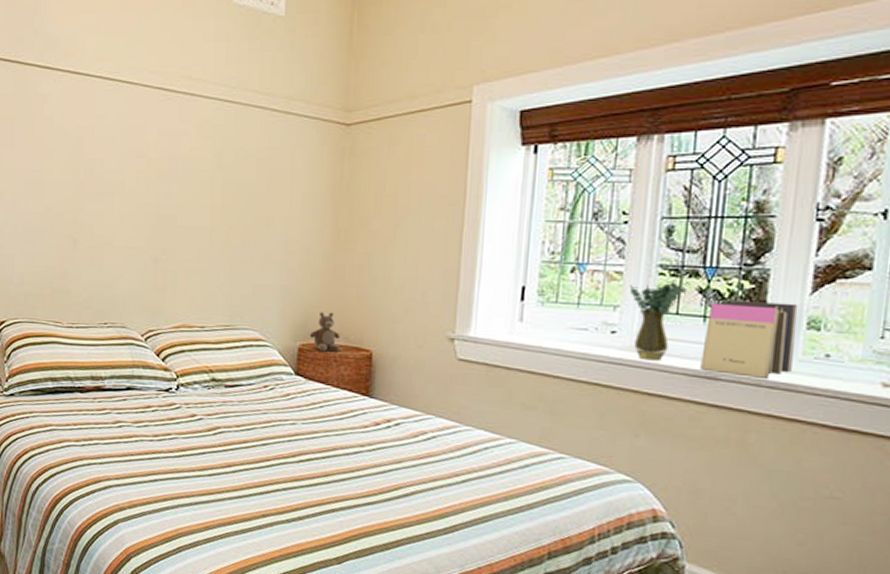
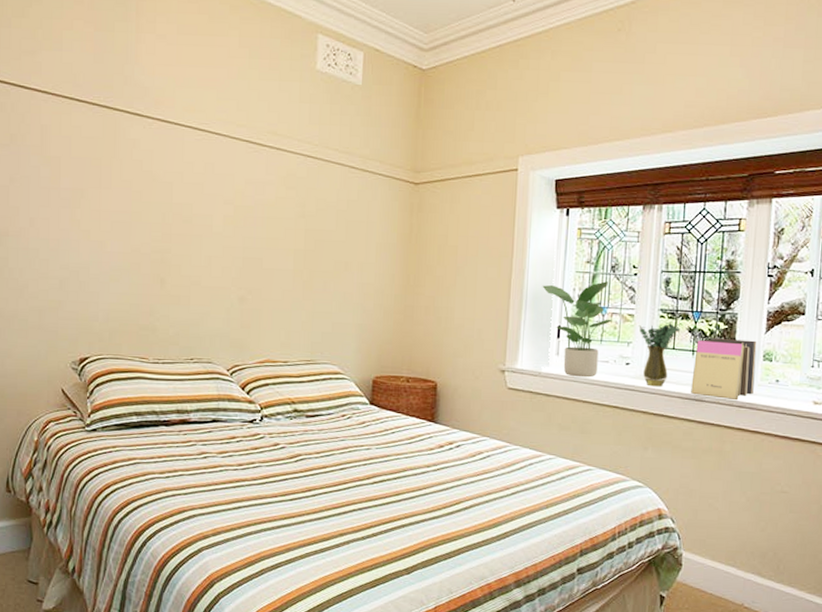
bear: present [309,312,341,352] -> none [382,348,410,384]
potted plant: none [502,232,593,348] -> present [542,281,612,378]

